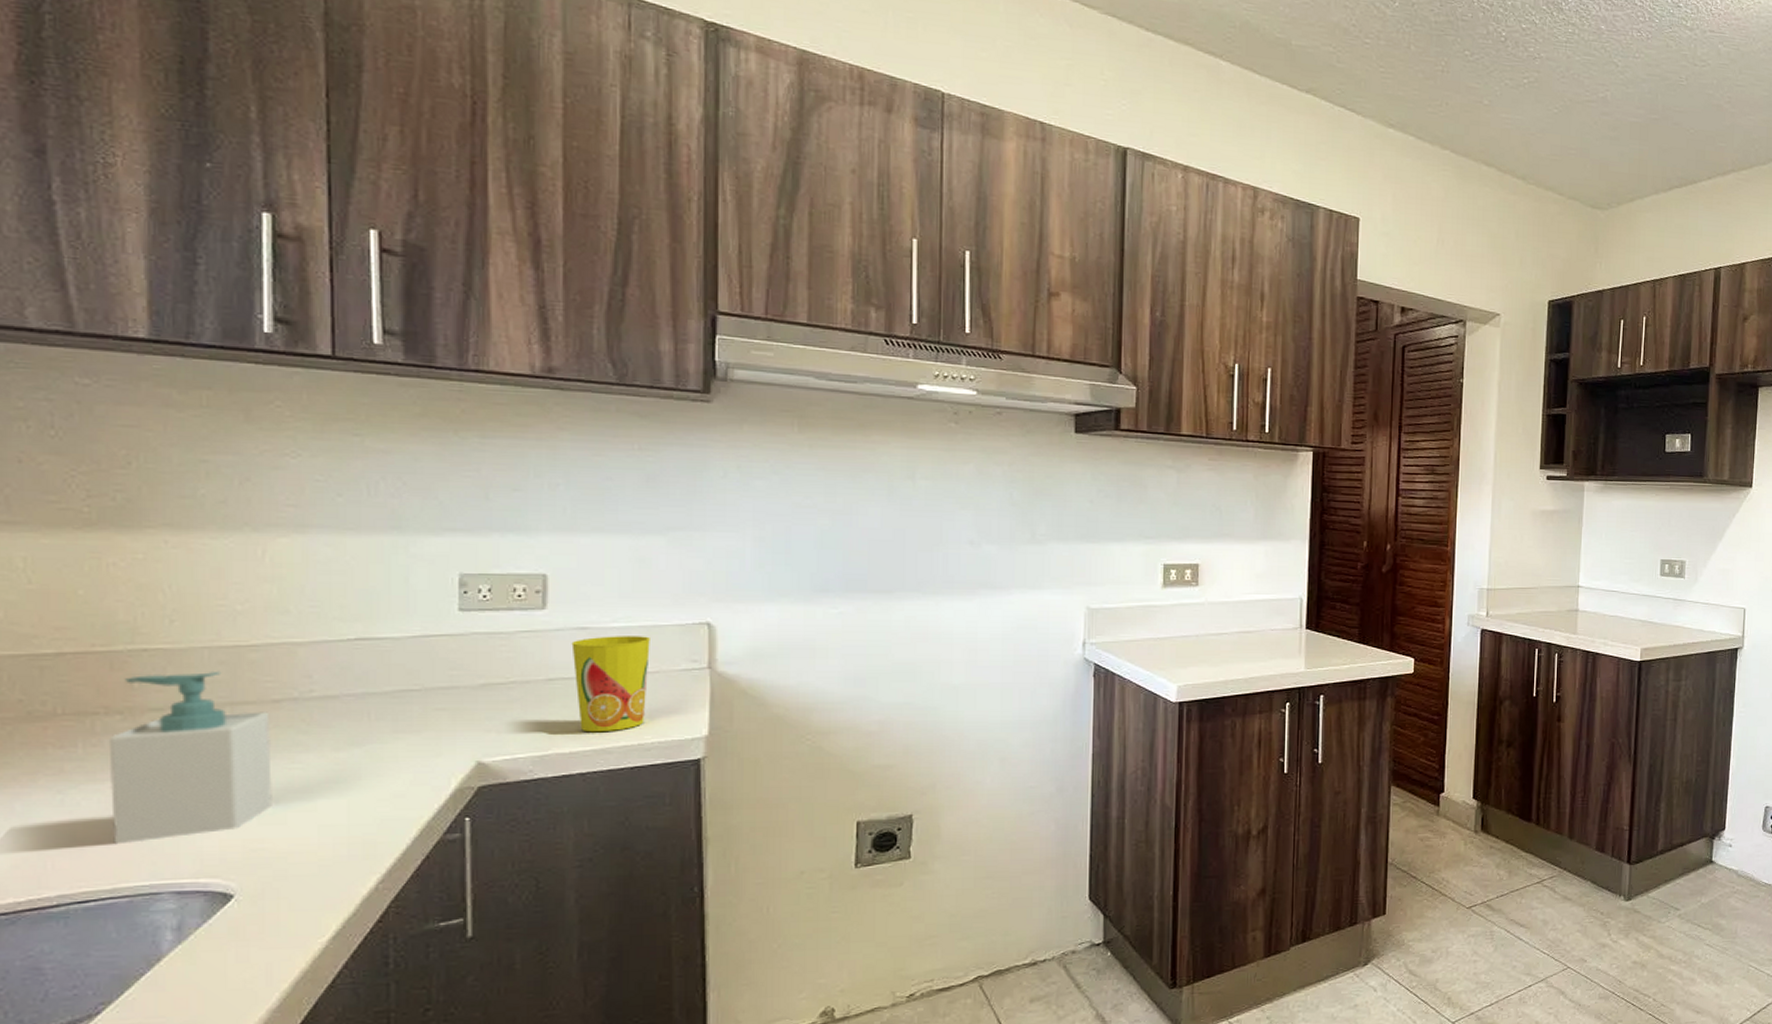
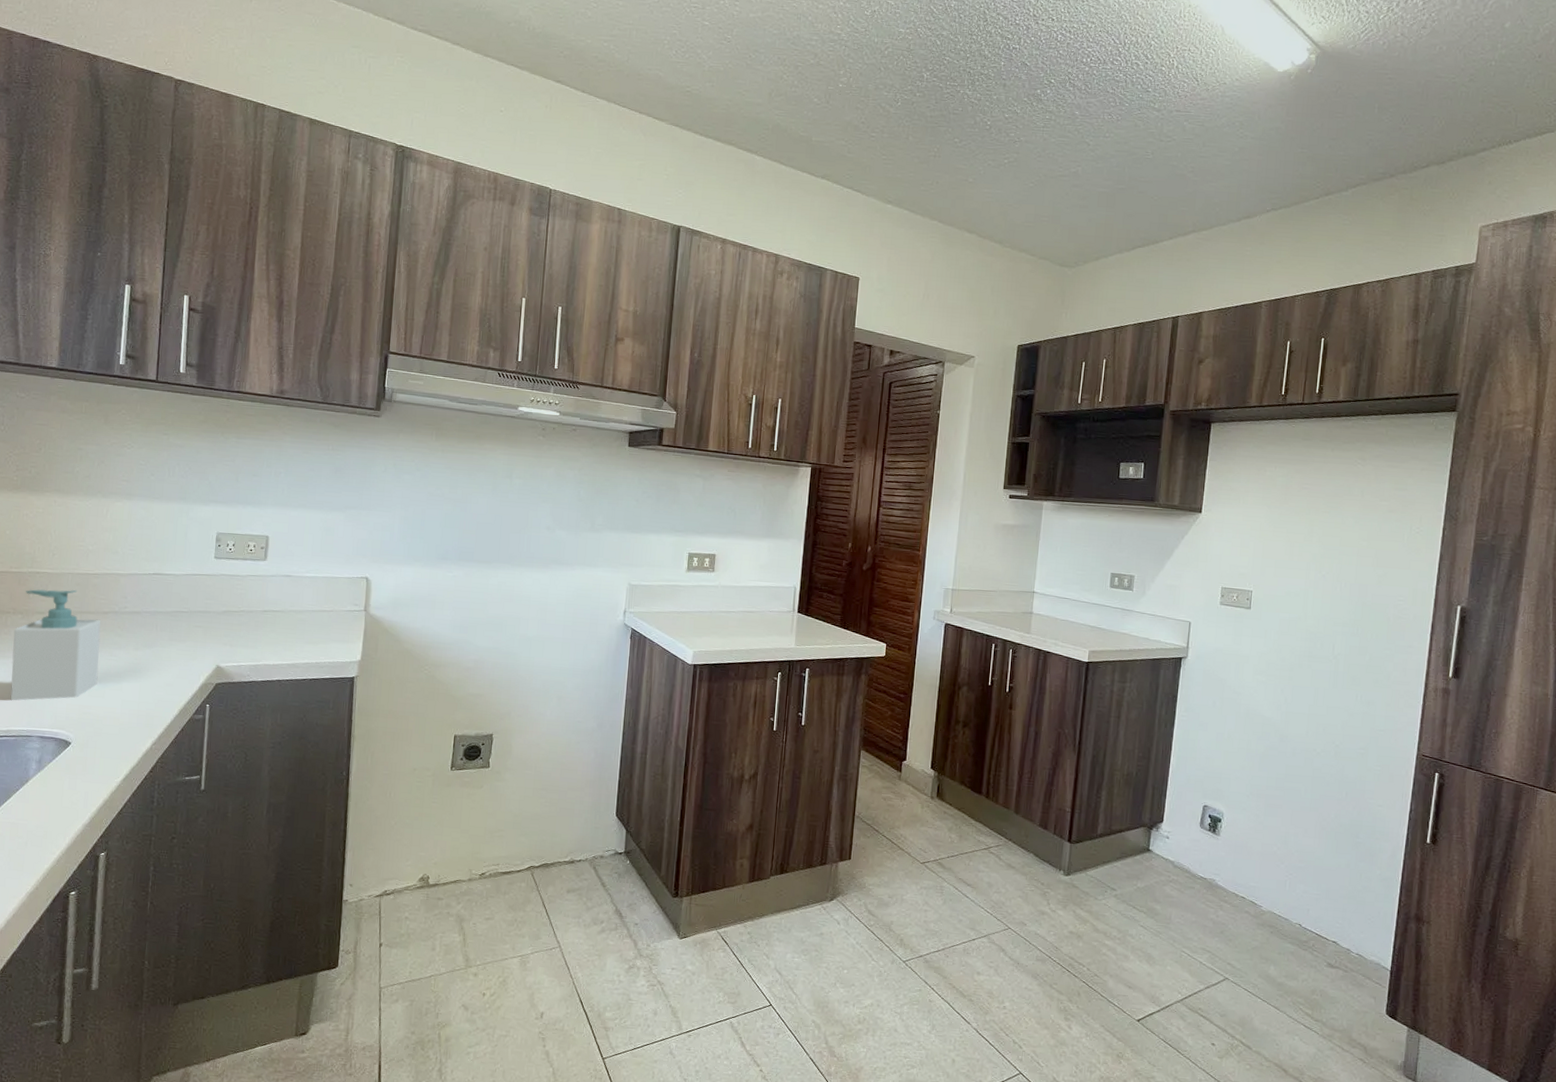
cup: present [571,636,650,733] -> none [280,582,329,652]

